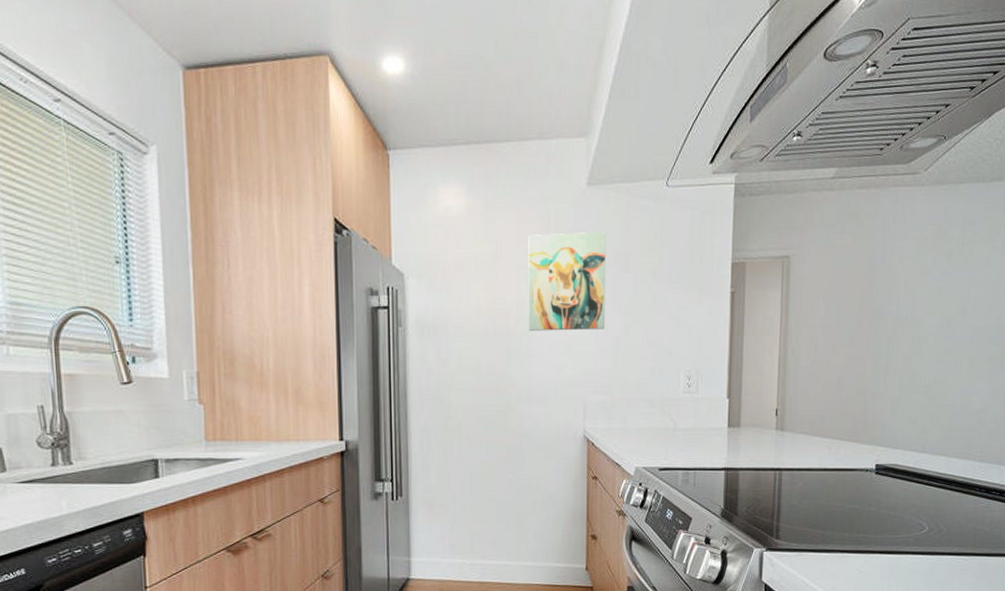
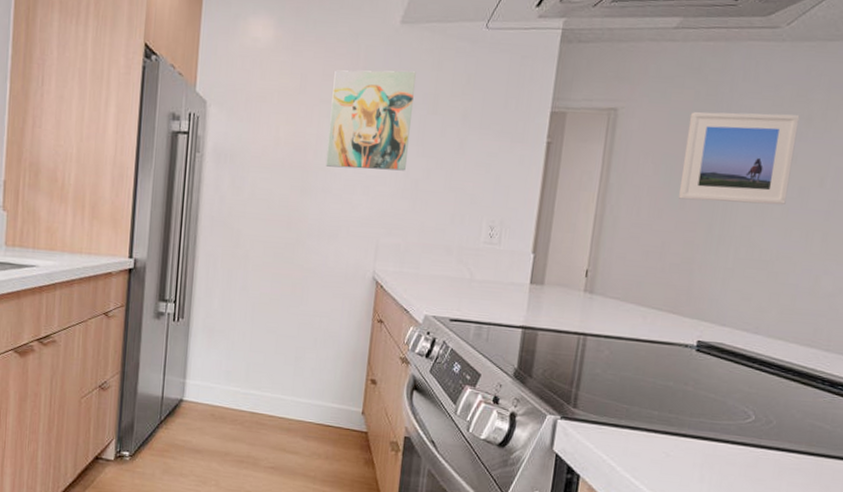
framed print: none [848,251,942,336] -> present [678,112,800,206]

